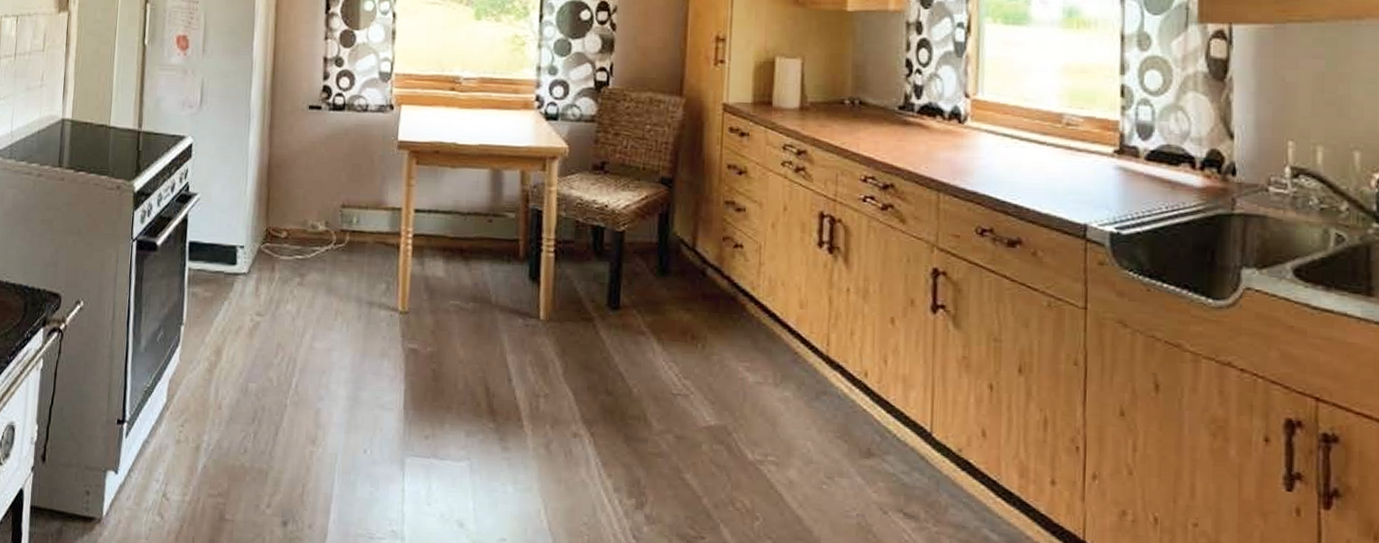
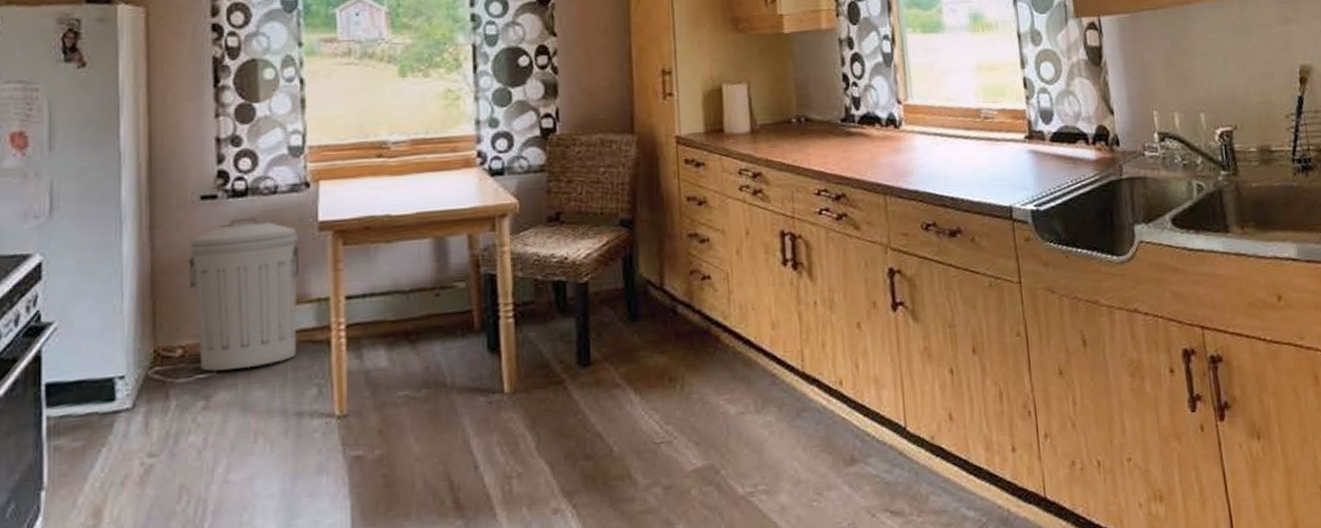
trash can: none [295,129,382,258] -> present [188,217,300,372]

